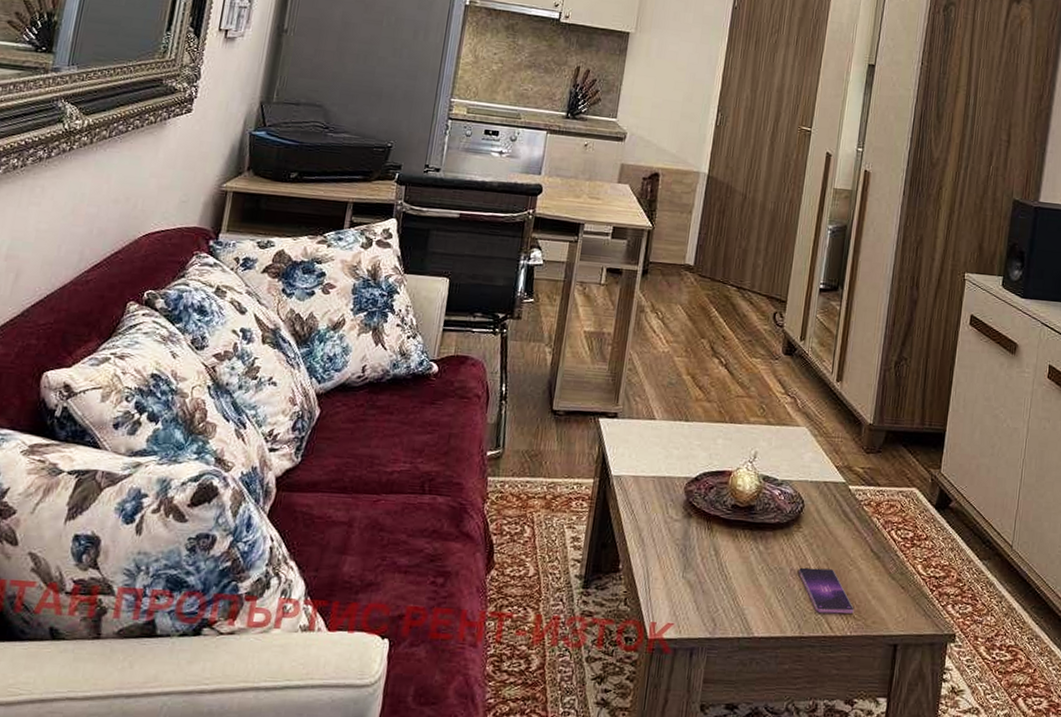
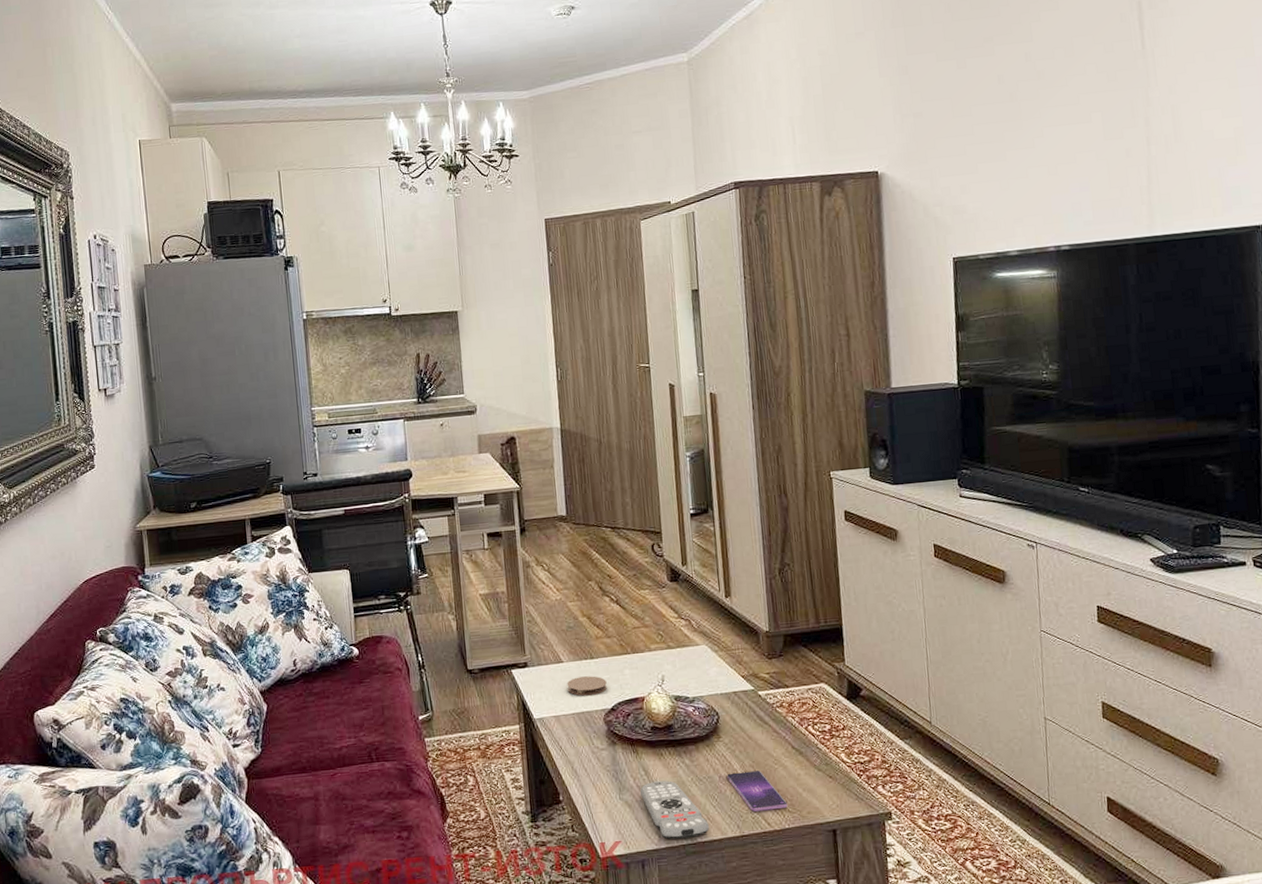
coaster: none [653,438,697,461] -> present [567,676,607,696]
remote control: none [705,564,769,631] -> present [640,781,709,840]

